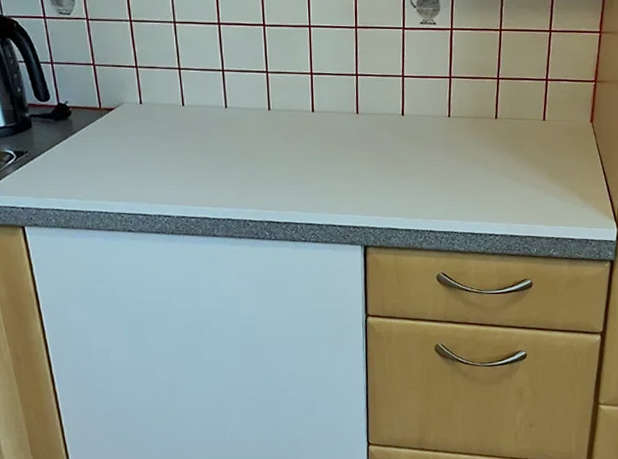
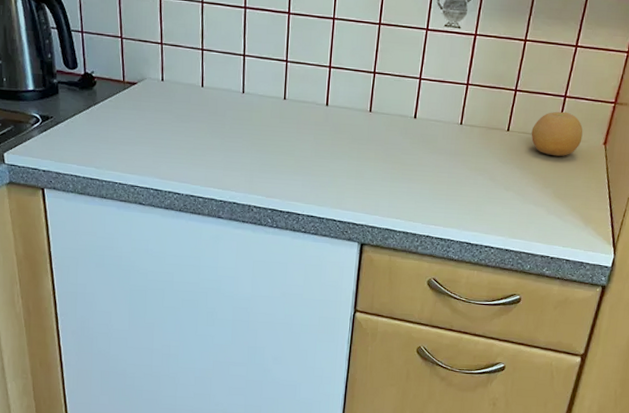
fruit: none [519,94,569,139] -> present [531,111,583,157]

